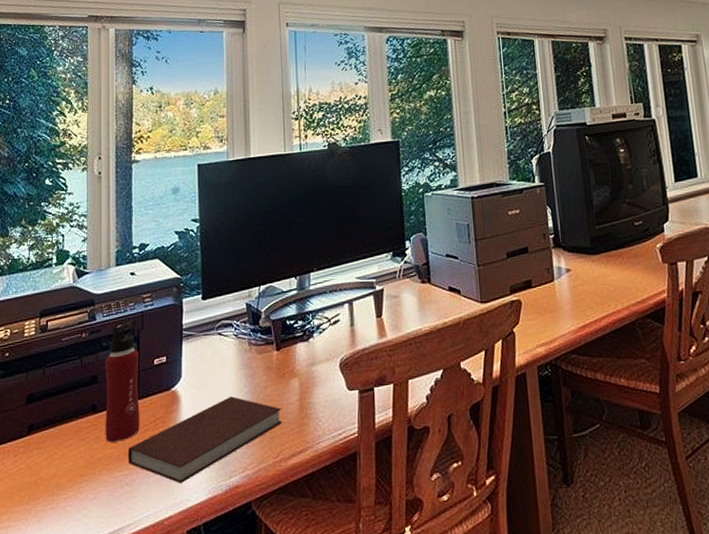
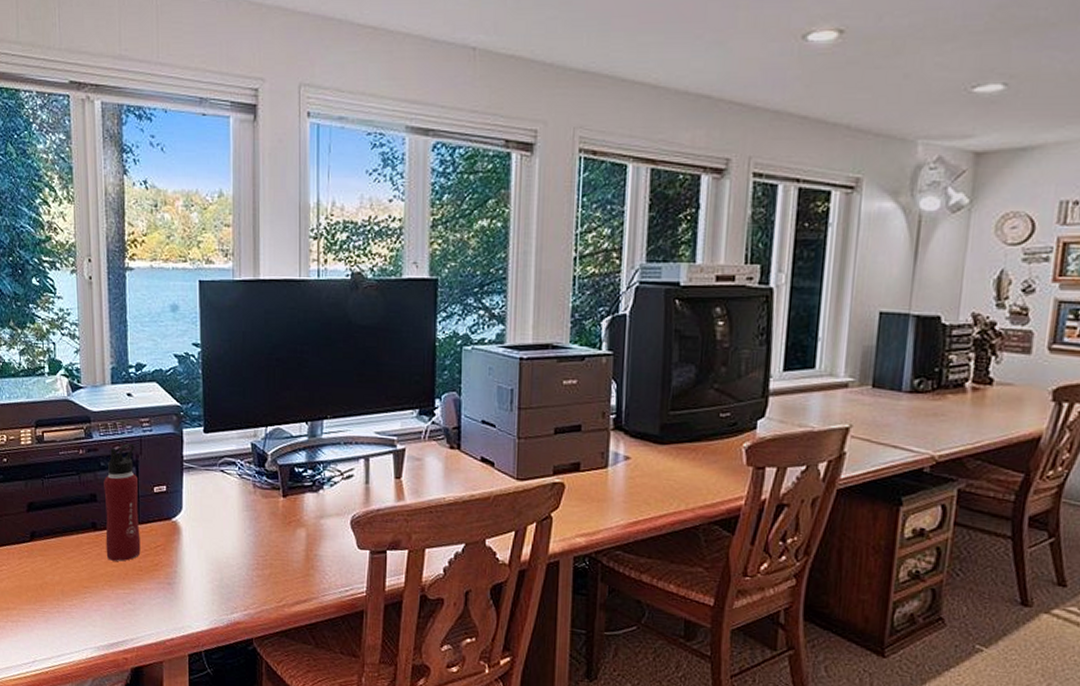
notebook: present [127,396,283,483] -> none [129,536,287,610]

